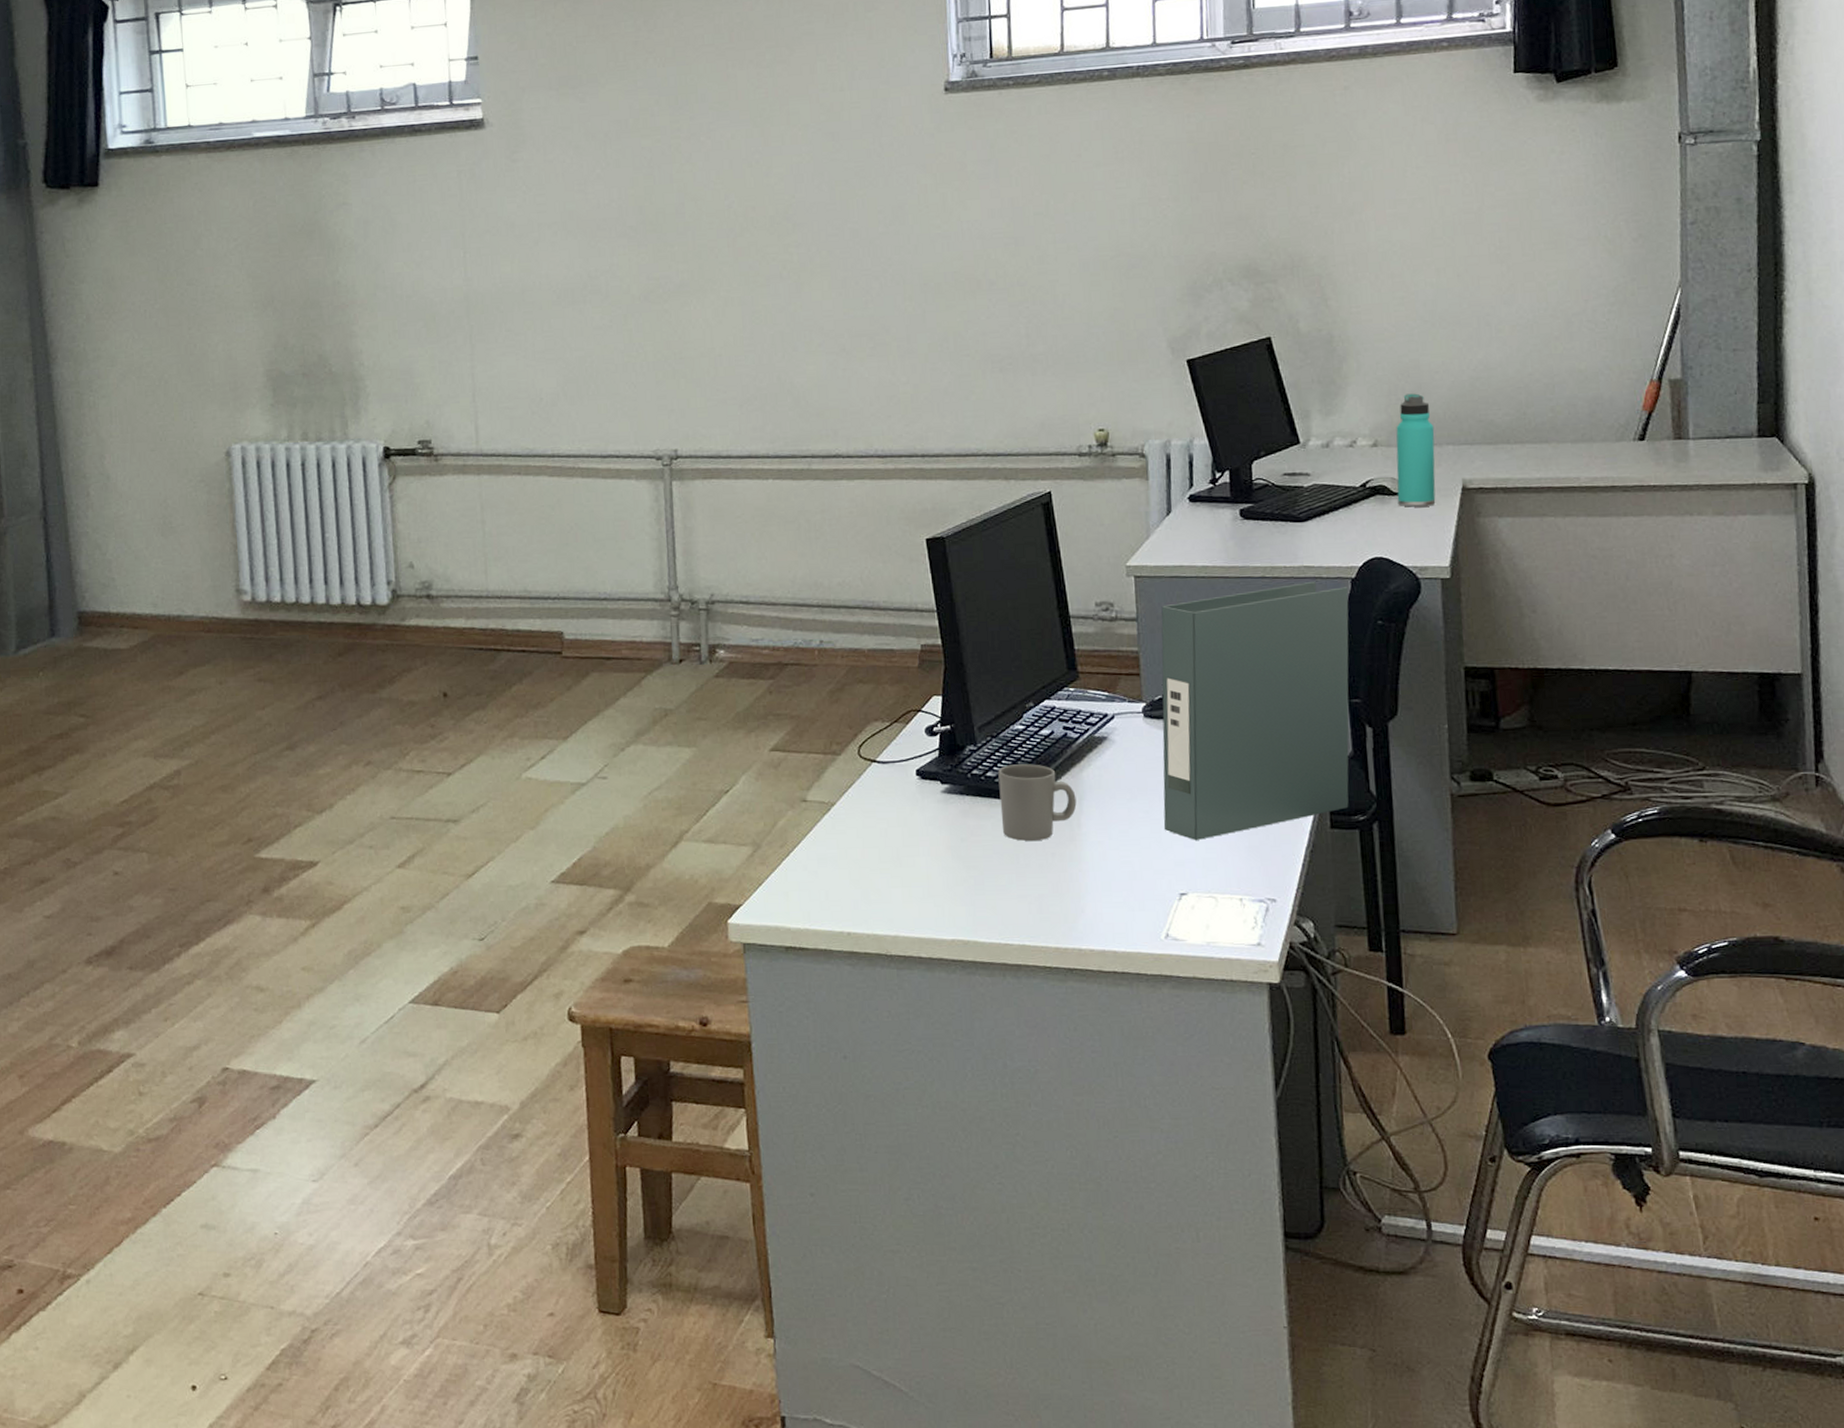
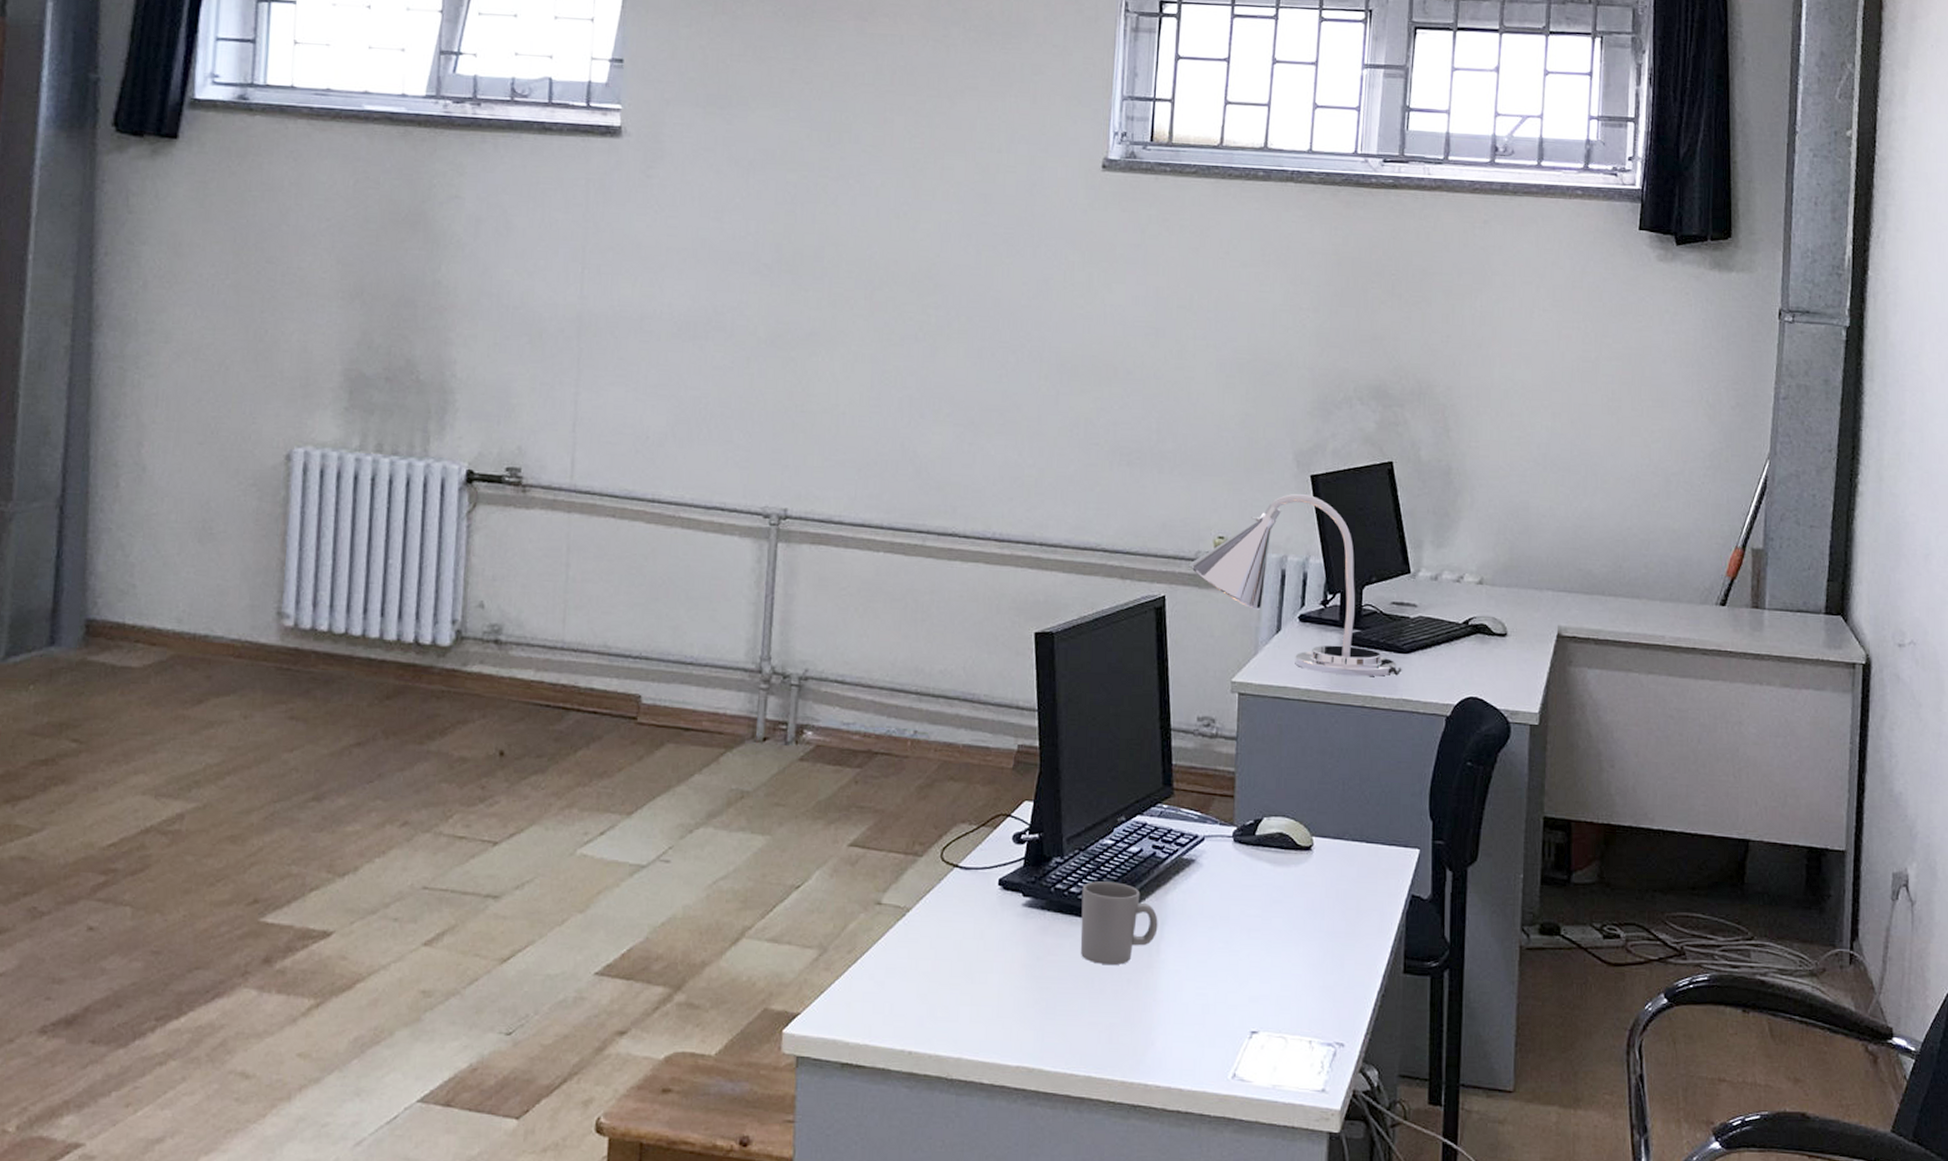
table lamp: none [1071,378,1300,550] -> present [1188,493,1402,677]
binder: present [1161,581,1349,840] -> none [1242,715,1442,976]
thermos bottle: present [1396,393,1436,507] -> none [1496,534,1537,650]

